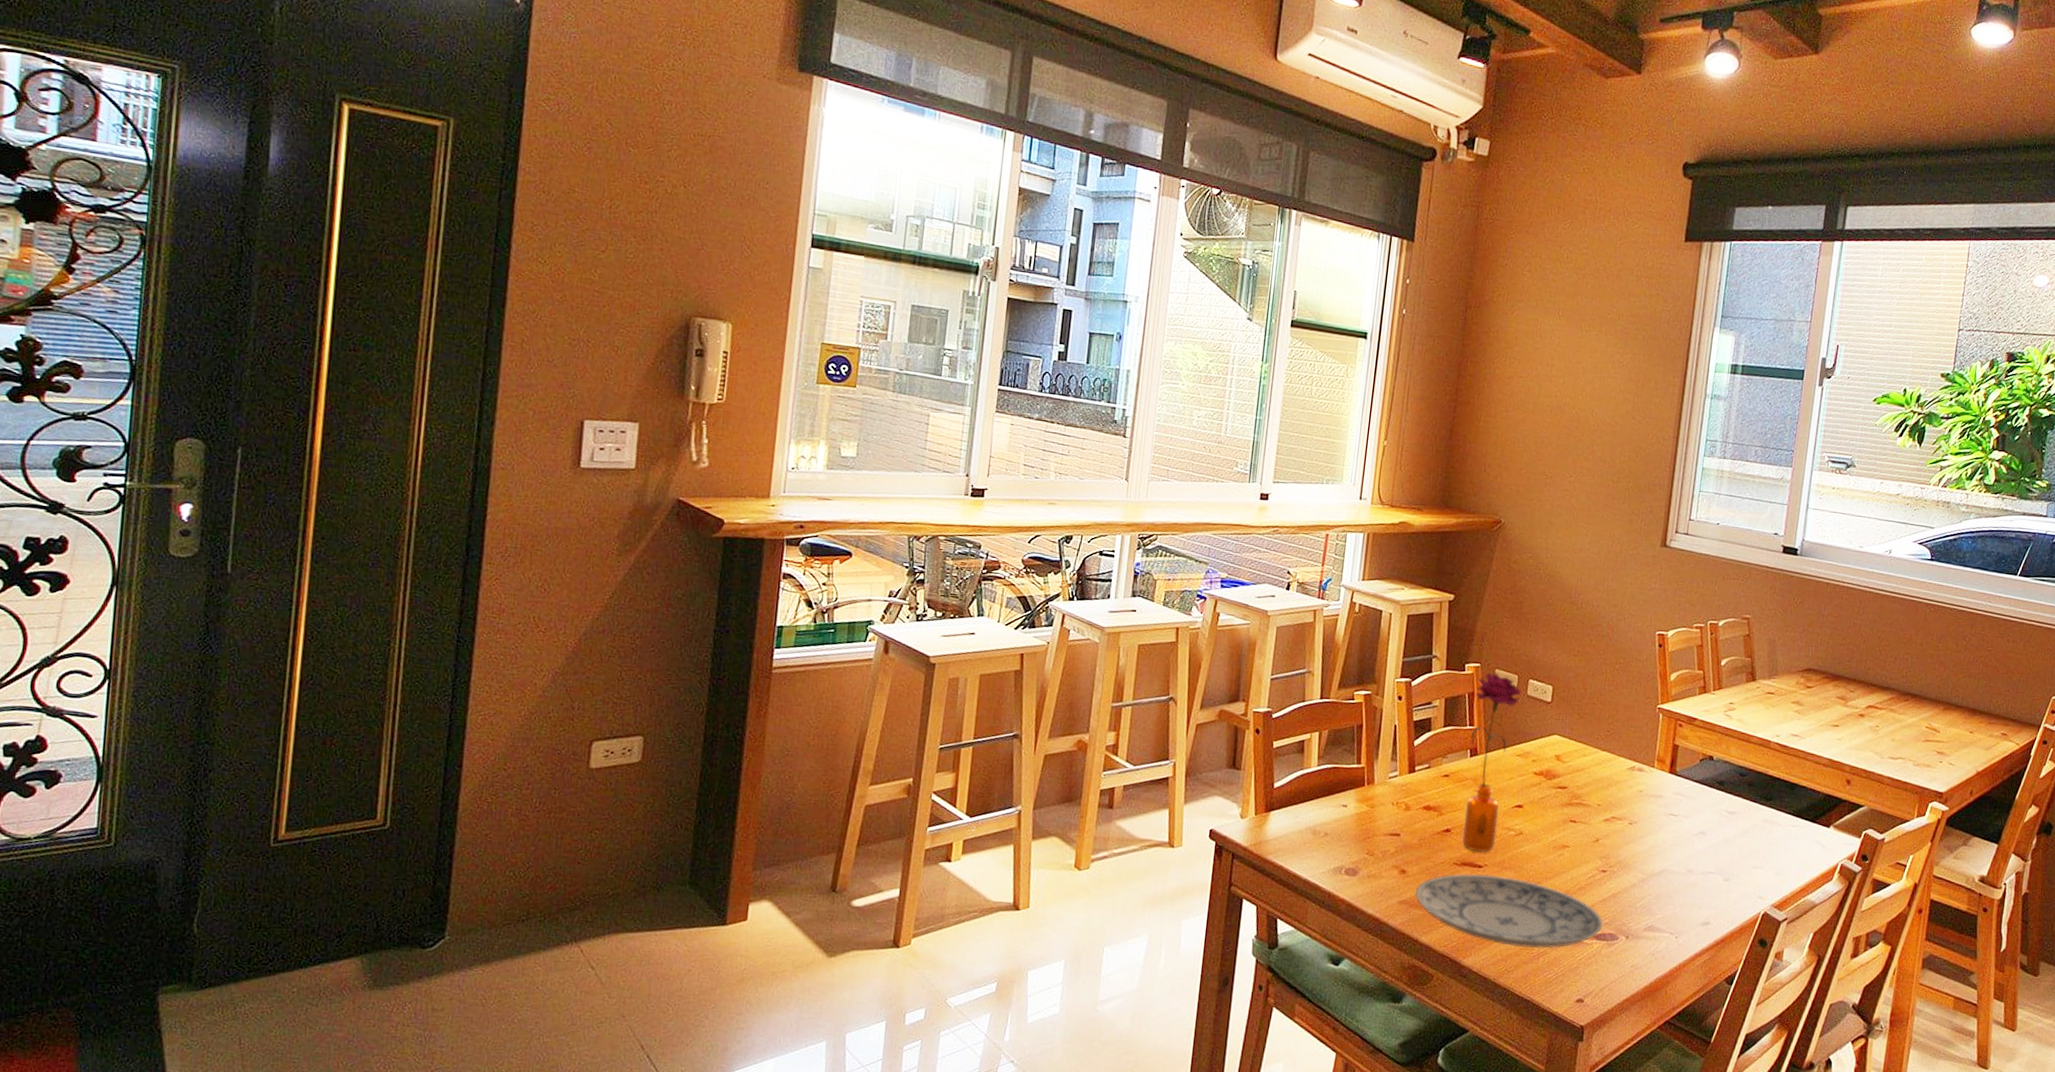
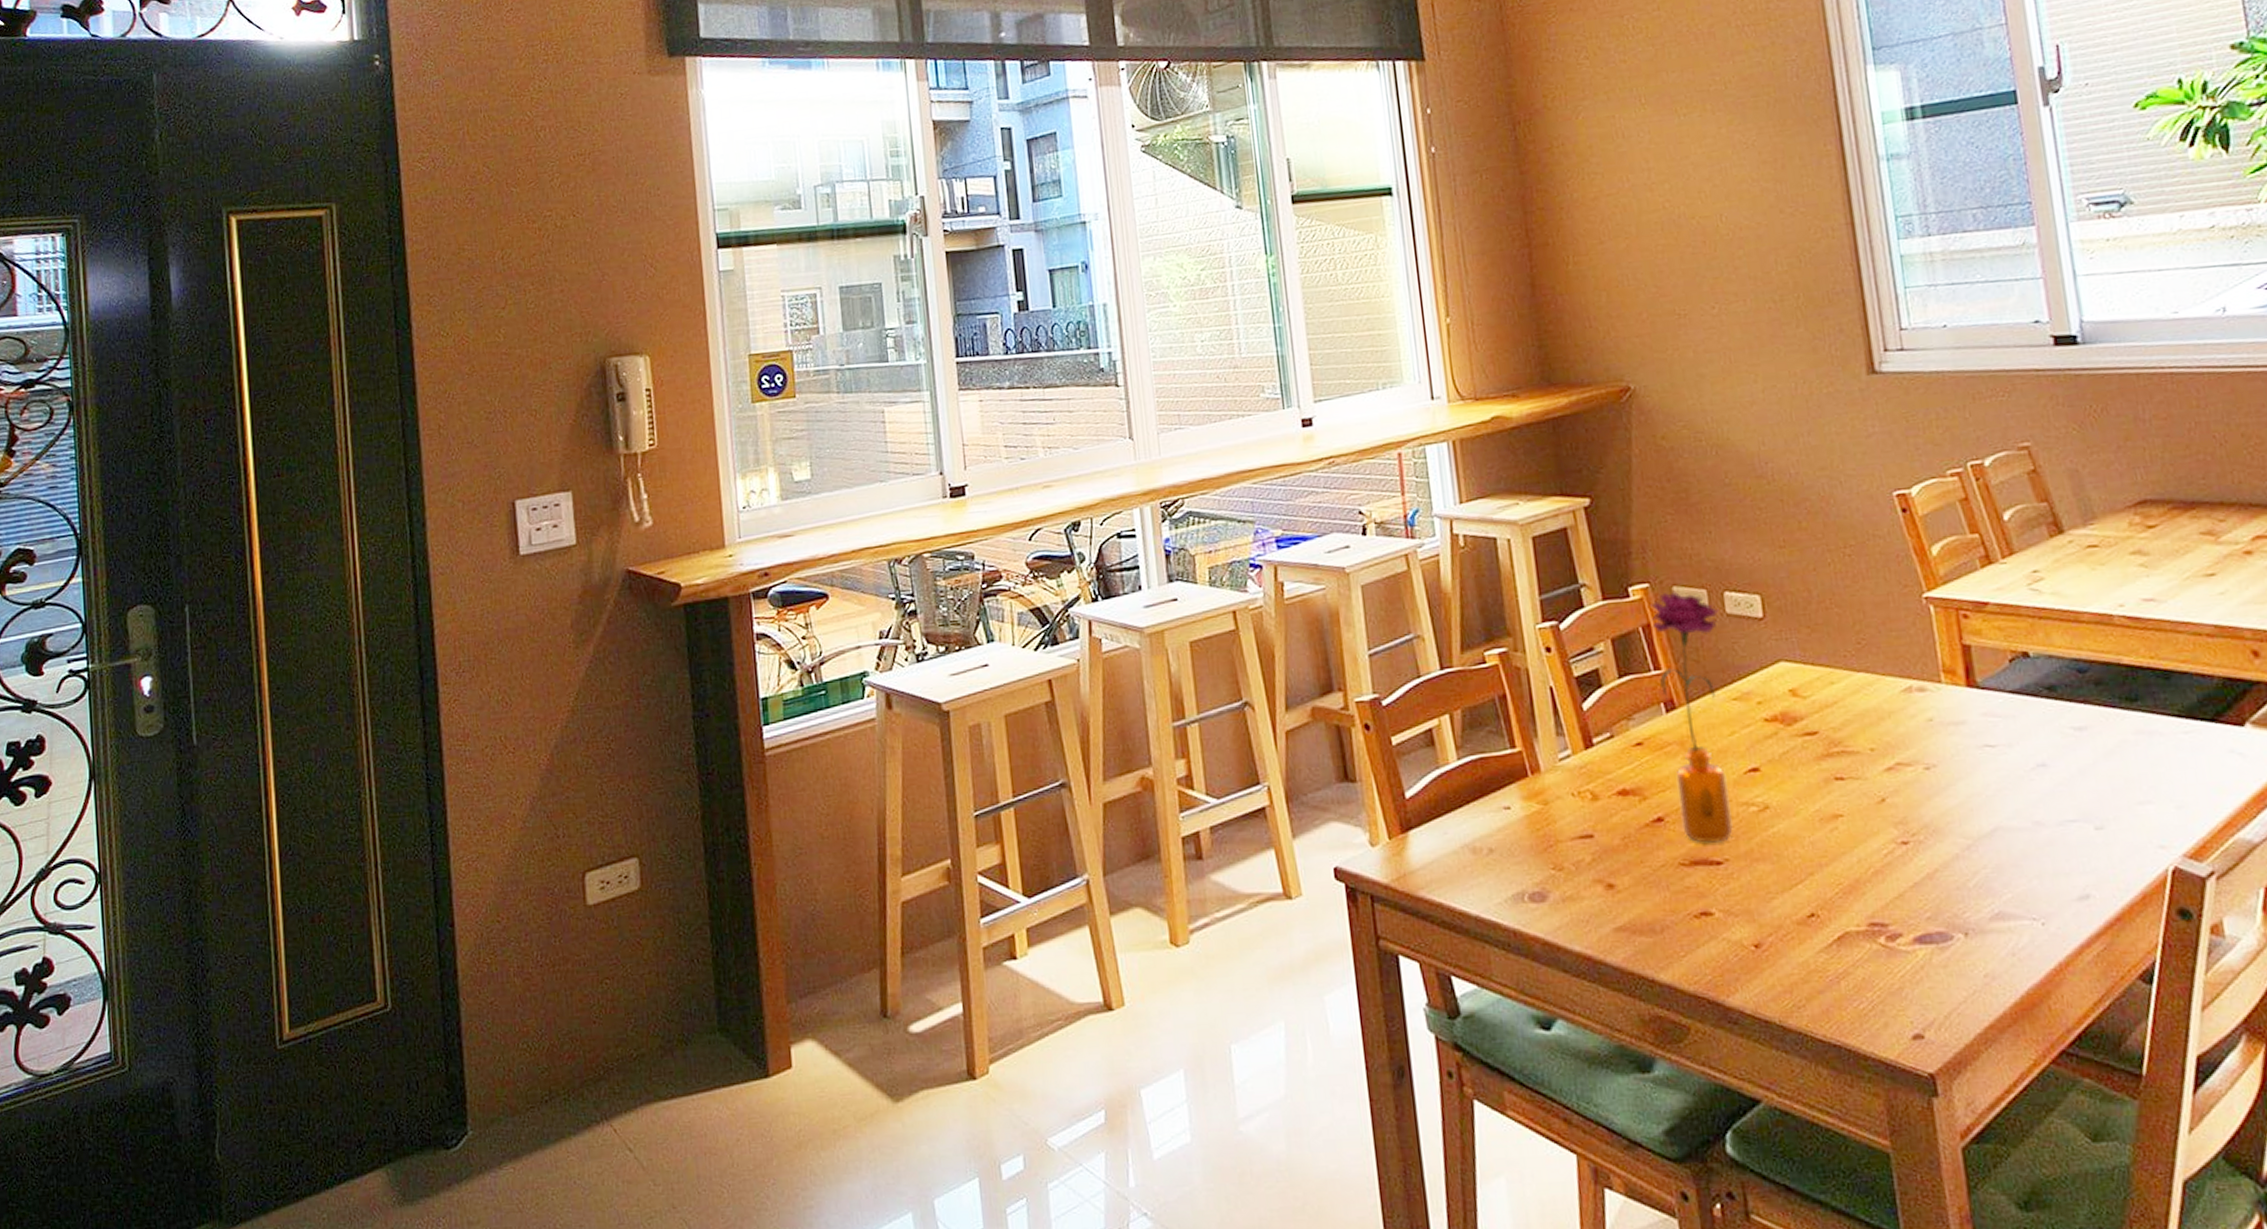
plate: present [1415,873,1603,949] -> none [1634,871,1924,971]

